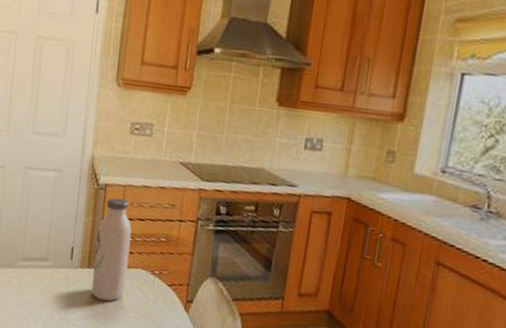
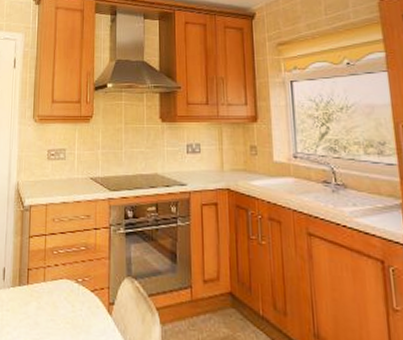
water bottle: present [91,197,132,302] -> none [24,216,55,316]

